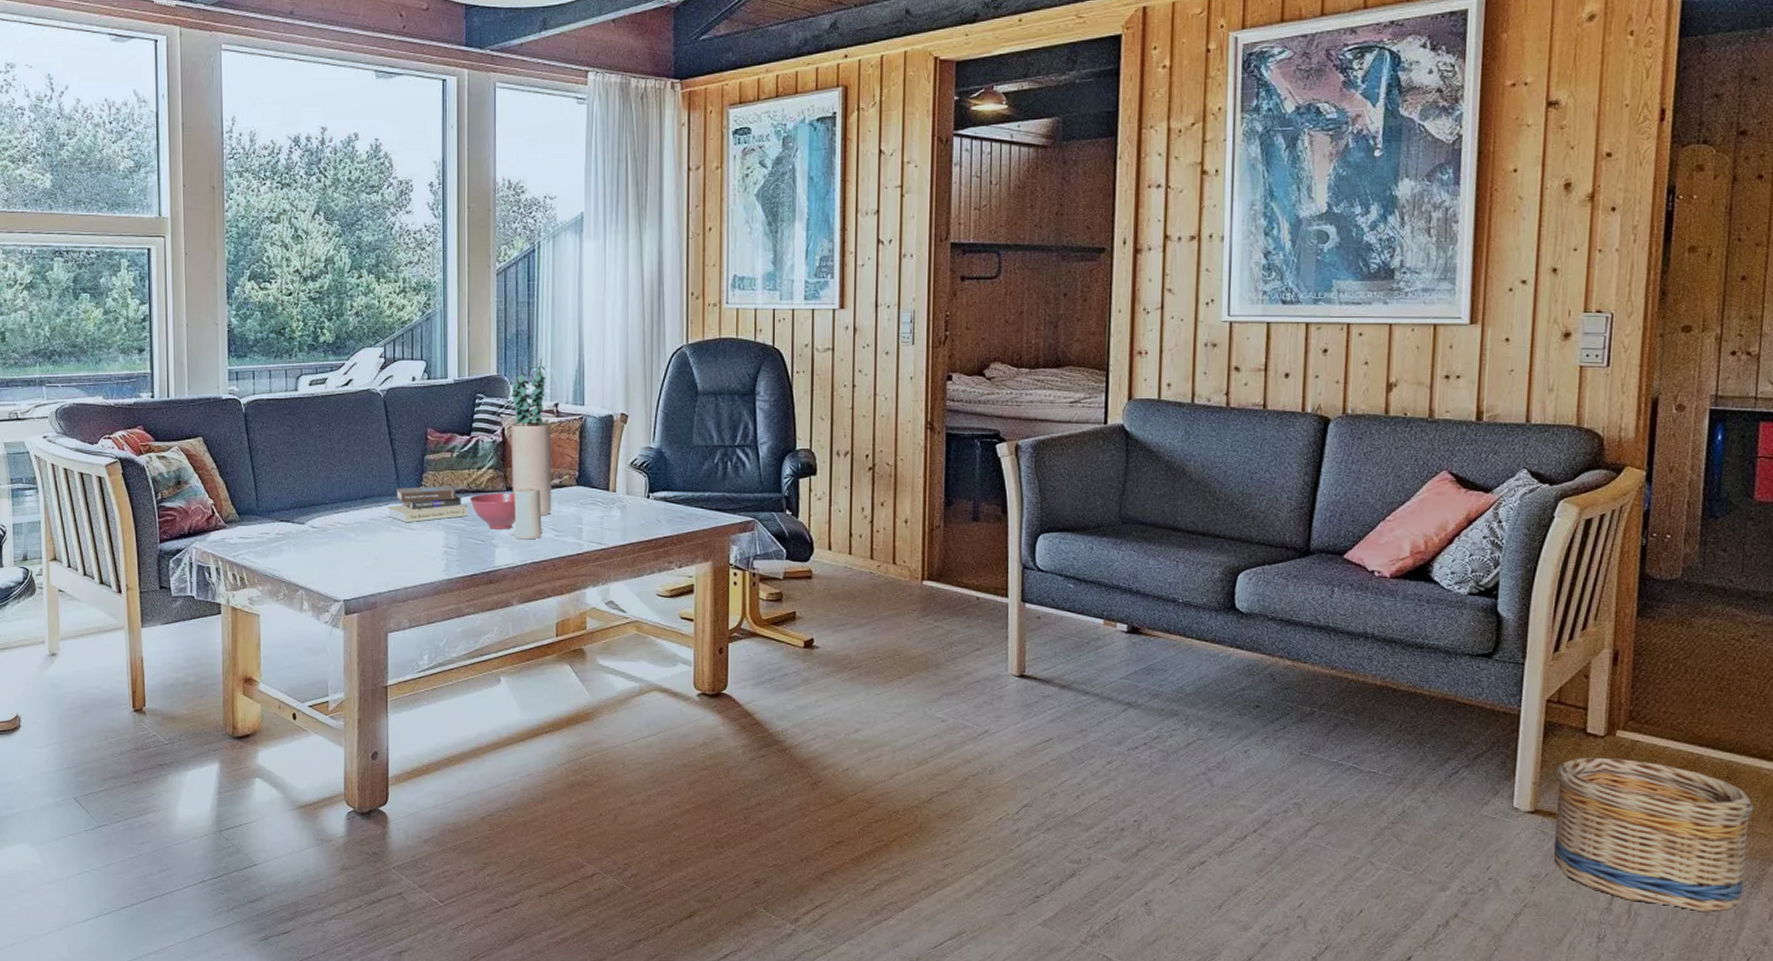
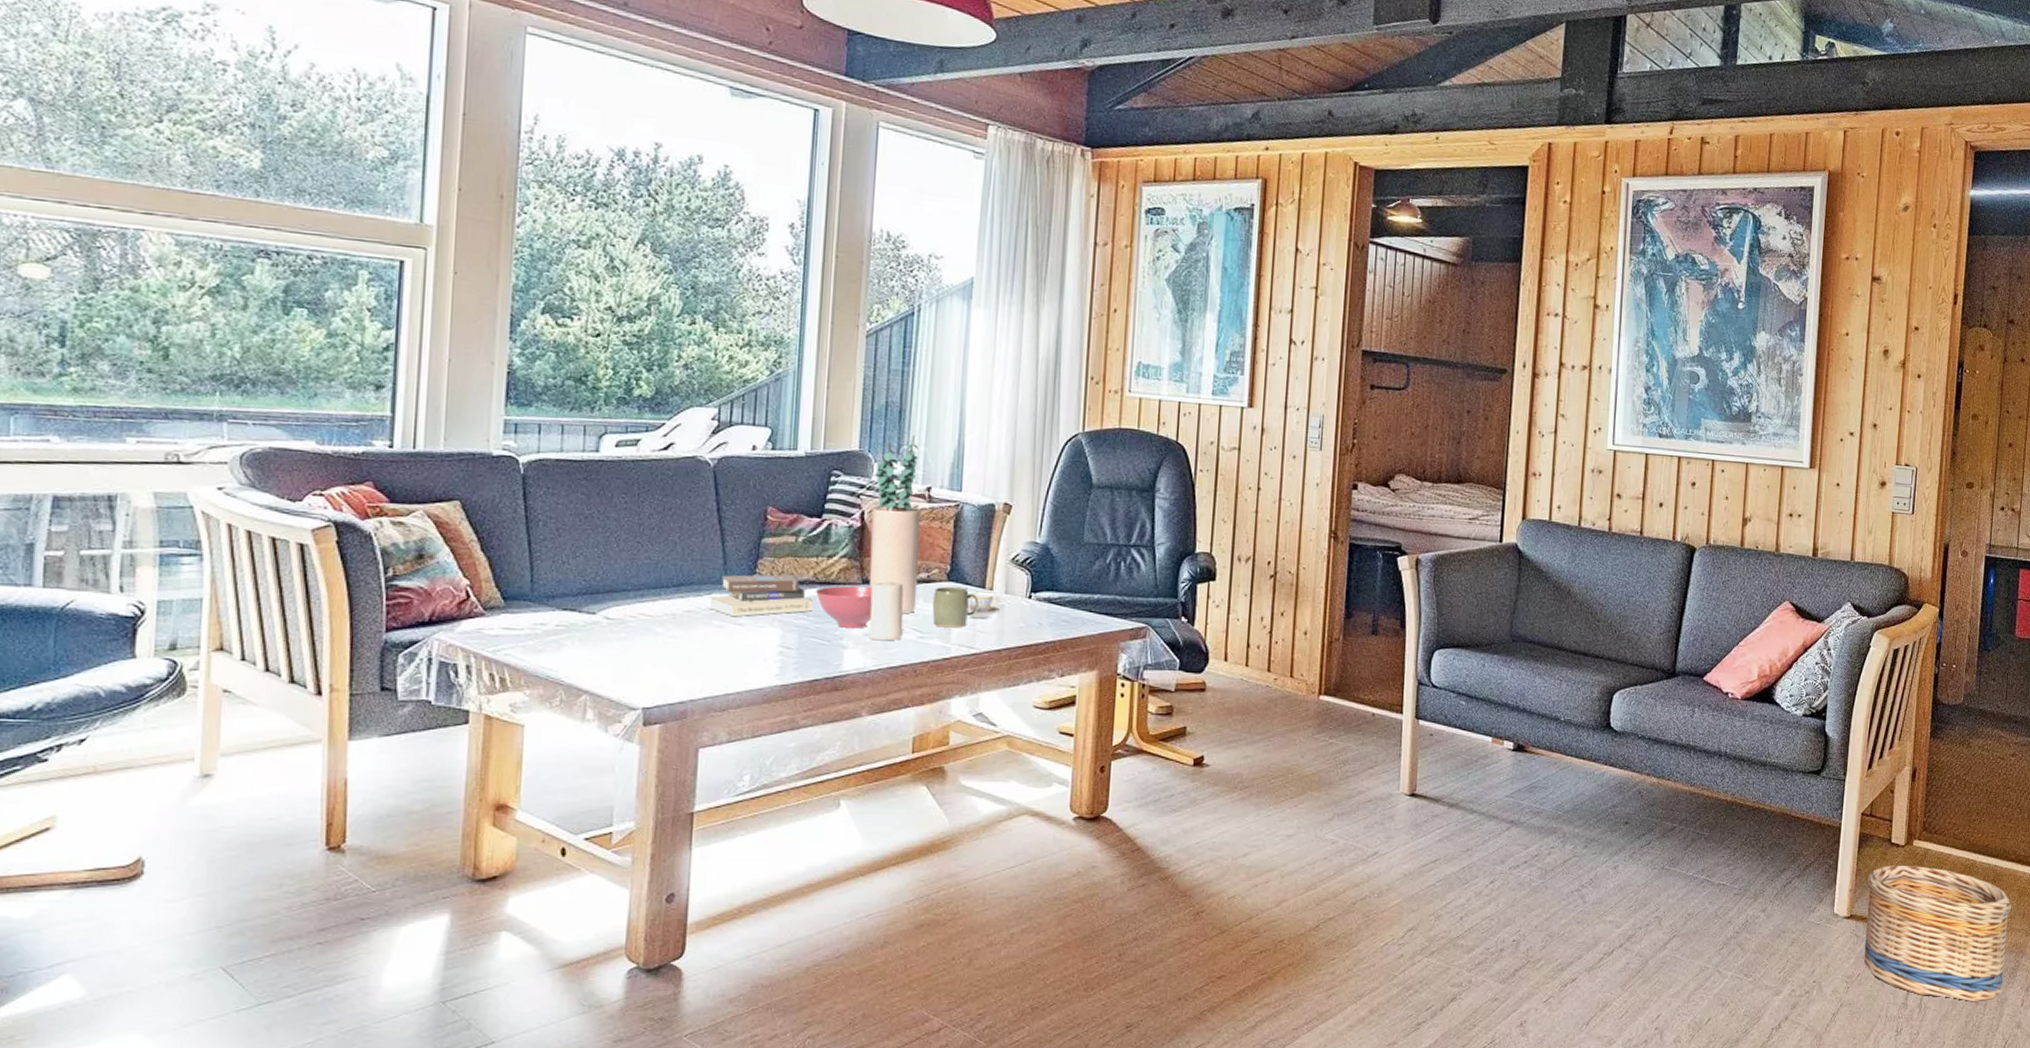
mug: none [565,491,605,527] -> present [932,587,979,628]
teacup: none [594,495,624,518] -> present [967,593,1001,619]

